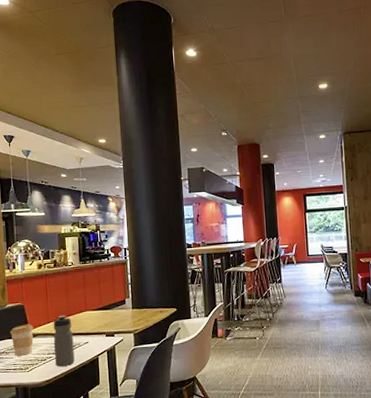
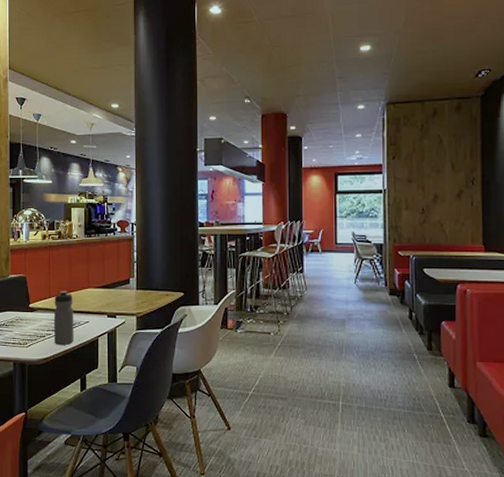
coffee cup: present [10,324,34,356] -> none [11,297,35,330]

